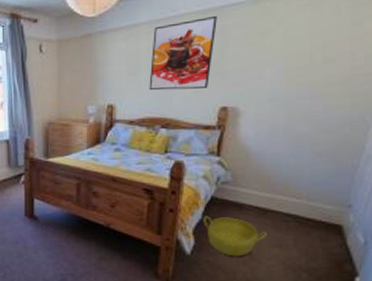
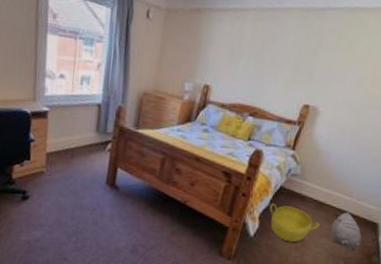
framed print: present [149,15,217,91] -> none [245,15,317,84]
plush toy: none [281,216,325,258] -> present [331,212,362,250]

